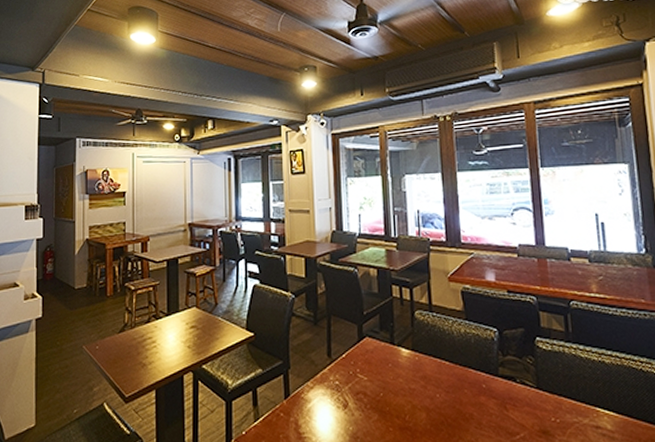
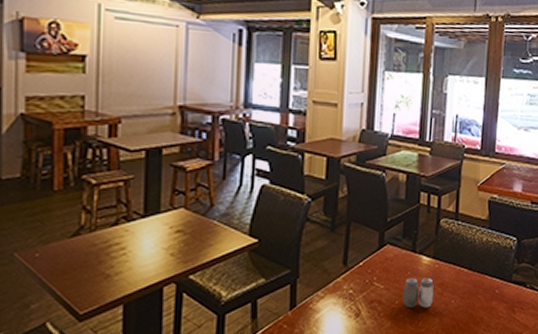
salt and pepper shaker: none [386,370,418,402] -> present [402,278,435,308]

